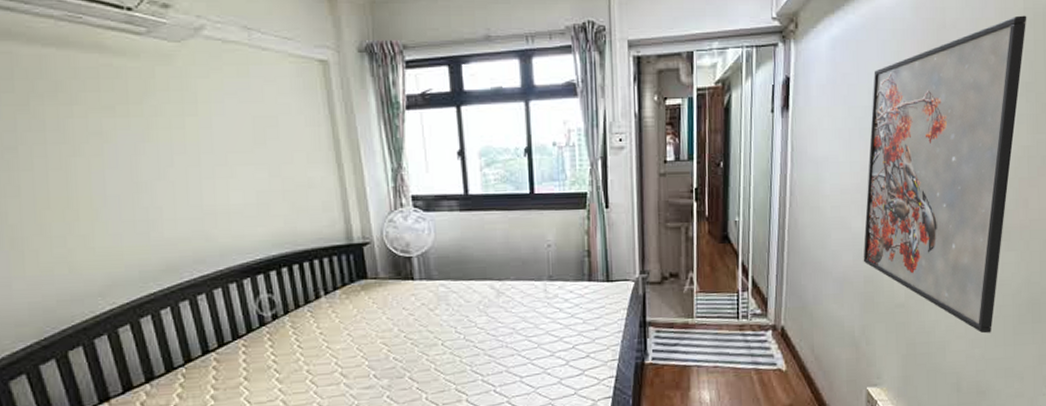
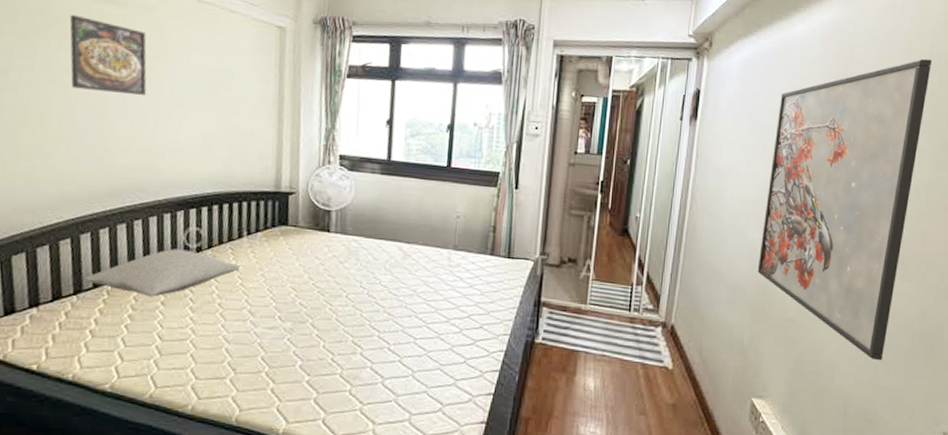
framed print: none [75,73,182,158] -> present [69,14,147,95]
pillow: none [154,319,323,374] -> present [84,248,240,297]

